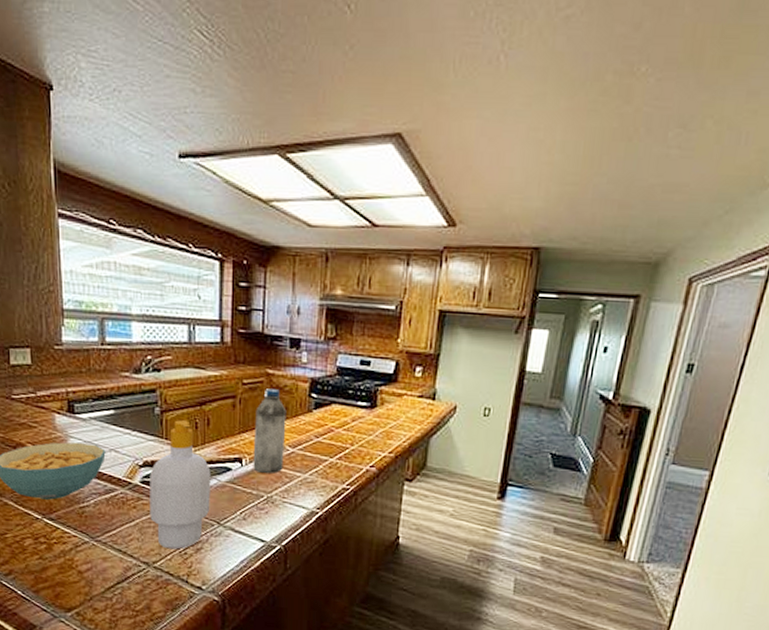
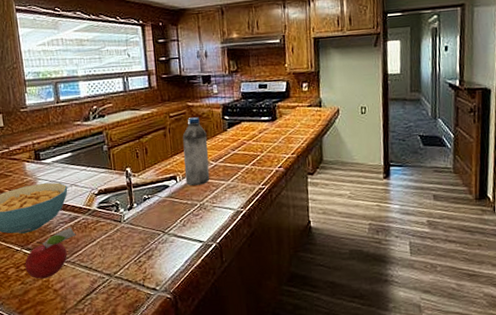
fruit: none [45,500,111,557] -> present [25,227,76,279]
soap bottle: present [150,420,211,550] -> none [104,152,156,260]

